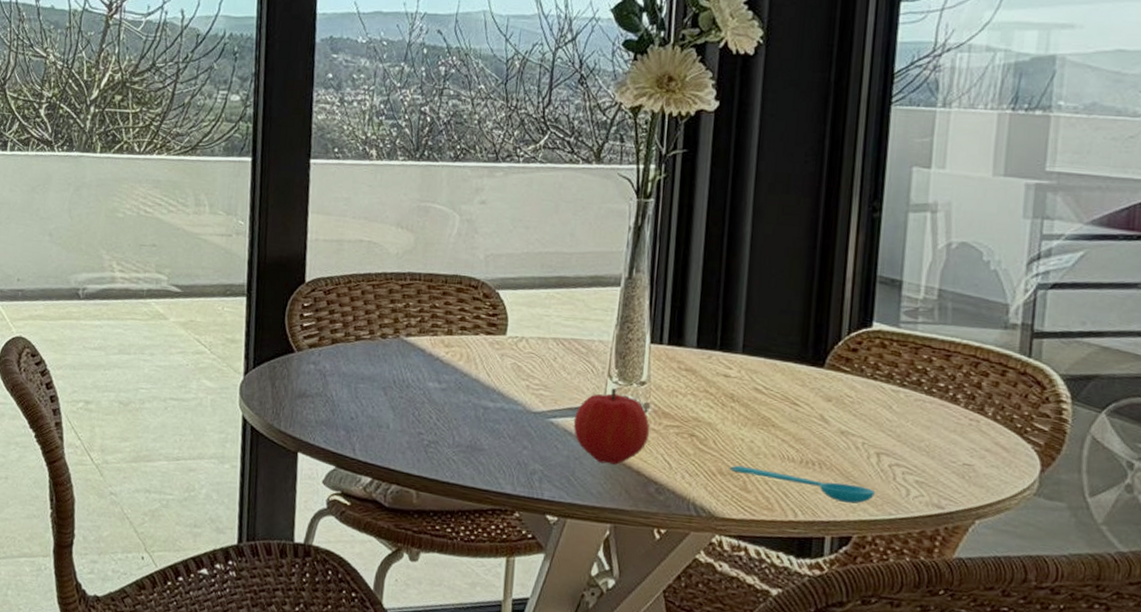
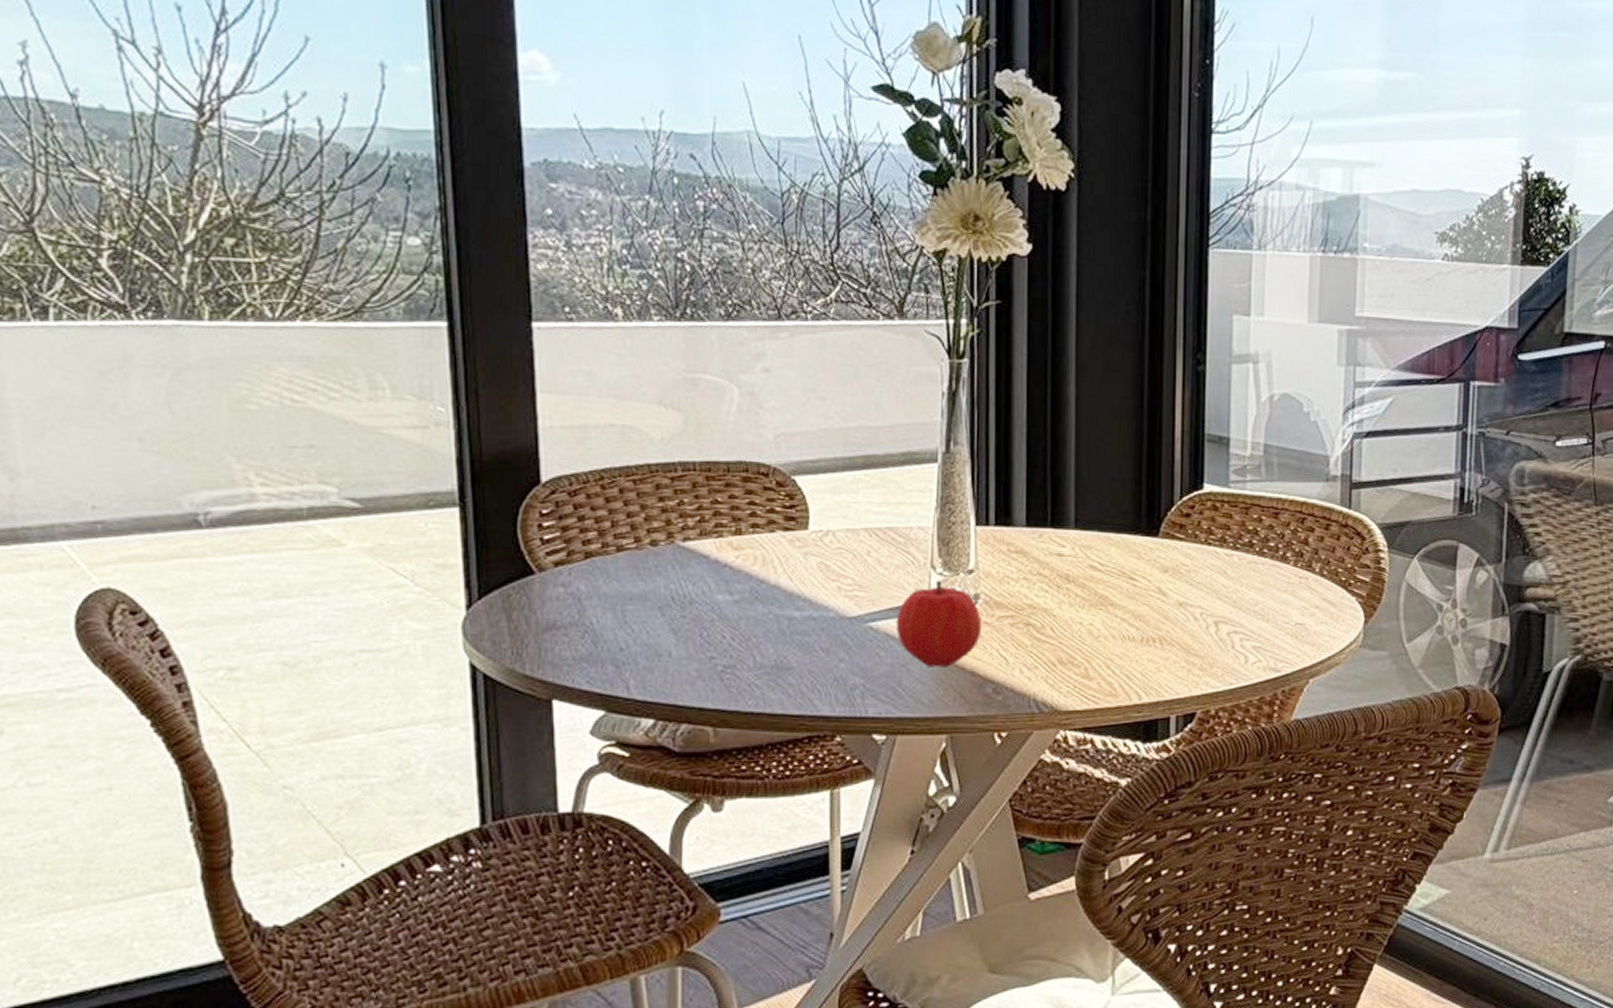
spoon: present [730,465,875,504] -> none [1070,652,1215,679]

